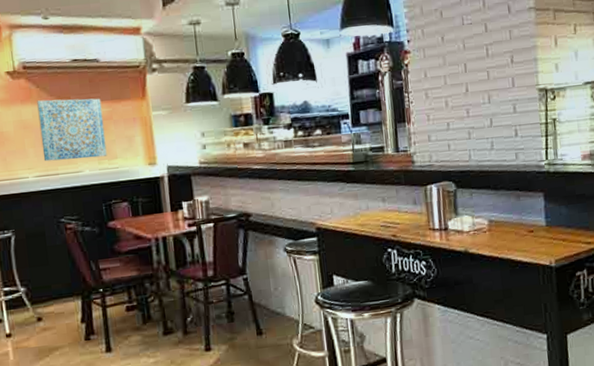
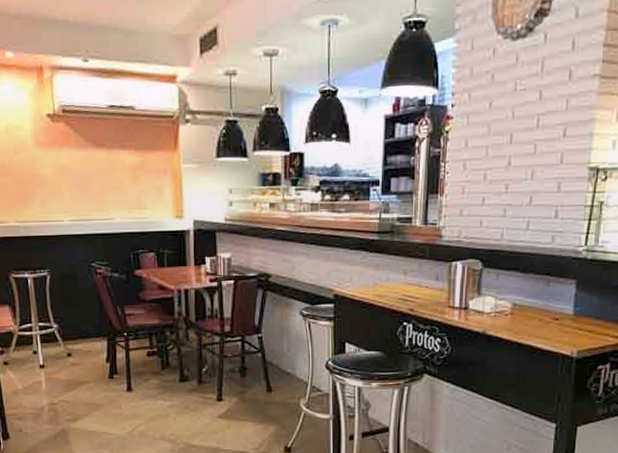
wall art: present [37,98,107,162] -> none [74,145,138,207]

